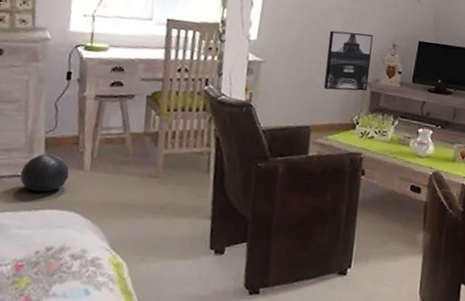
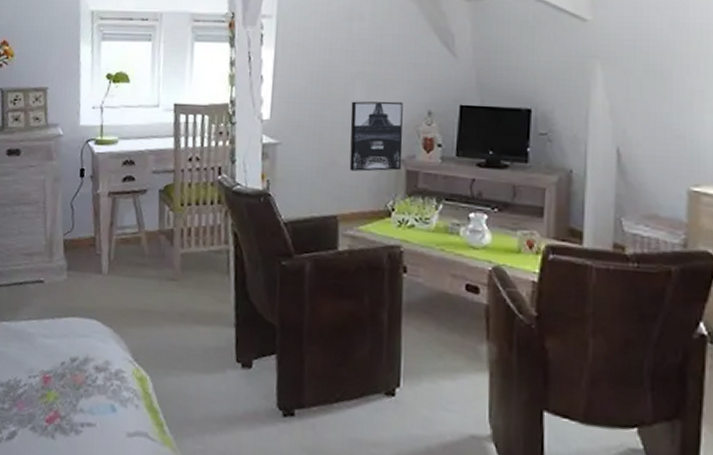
decorative ball: present [20,154,69,192] -> none [42,257,88,299]

